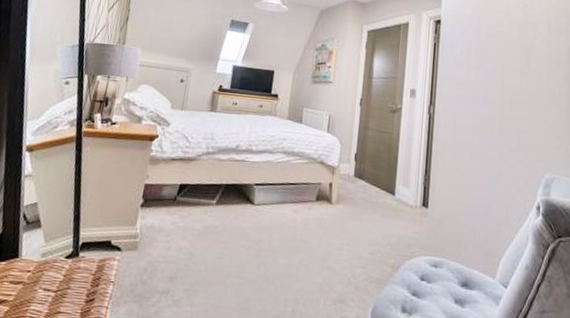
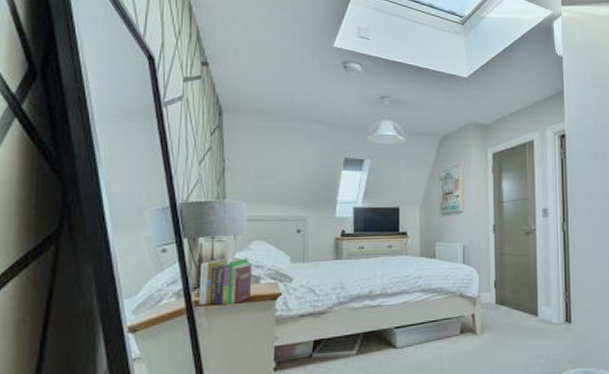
books: none [87,96,138,140] -> present [198,258,252,305]

